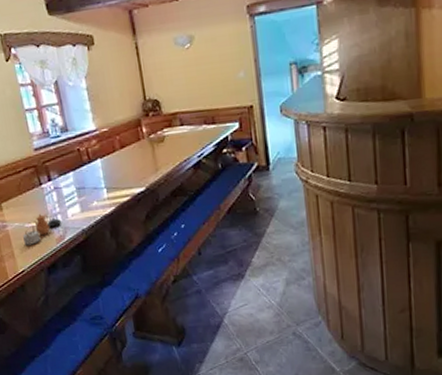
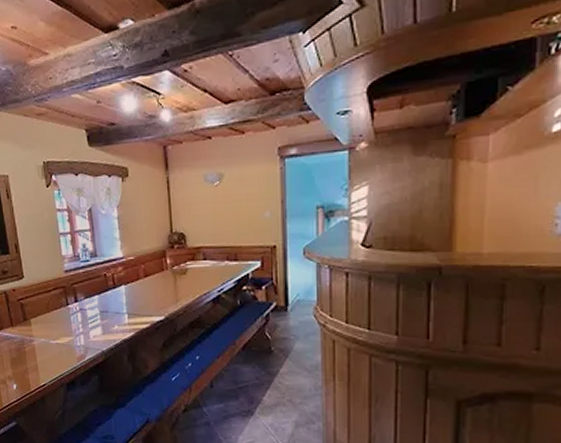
teapot: present [23,213,62,245] -> none [47,333,84,361]

